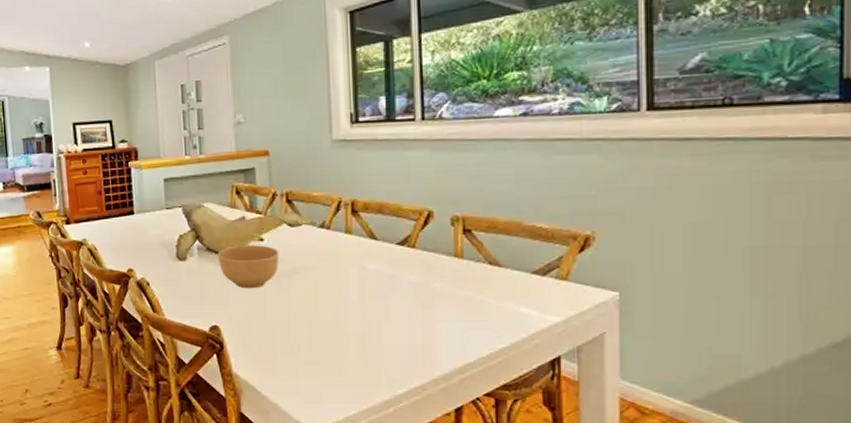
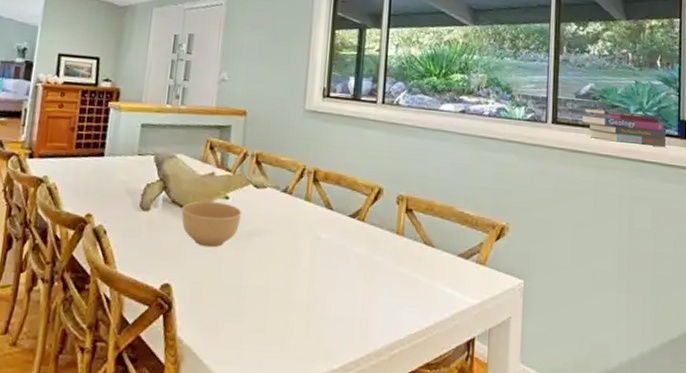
books: none [689,78,821,122] -> present [581,109,667,148]

